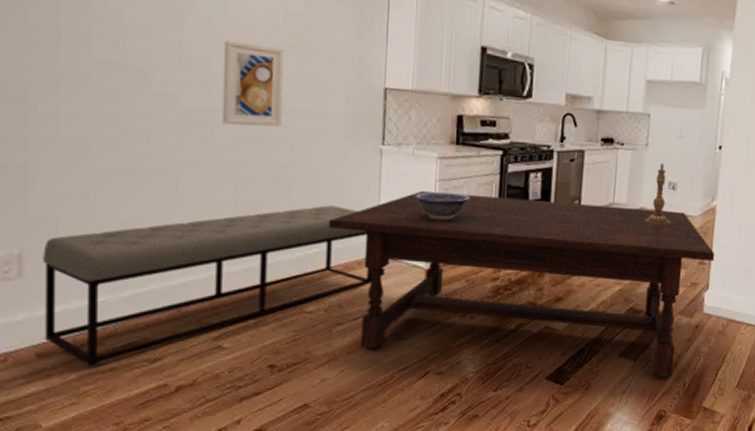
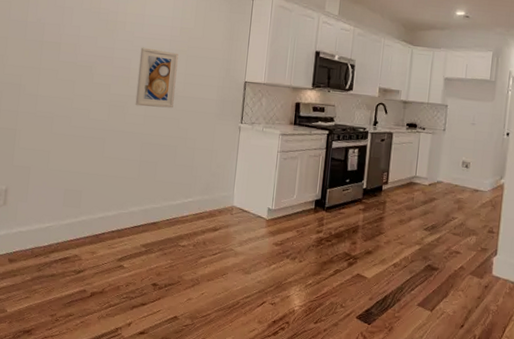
bench: present [43,205,373,366] -> none [15,166,229,272]
dining table: present [328,190,715,378] -> none [200,159,503,330]
decorative bowl: present [414,192,471,220] -> none [261,160,304,183]
candlestick: present [645,164,671,226] -> none [442,146,464,198]

